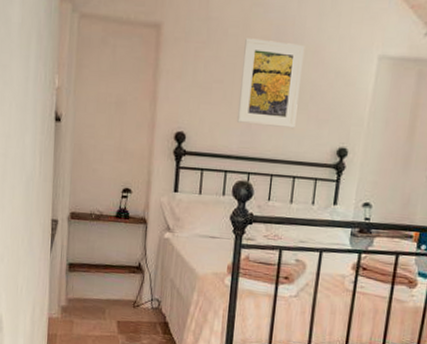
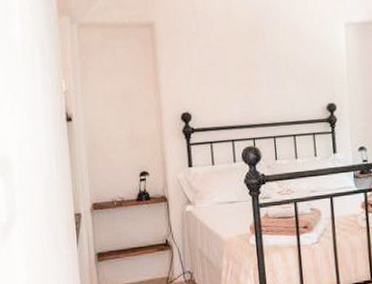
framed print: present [236,38,305,129] -> none [230,23,287,97]

